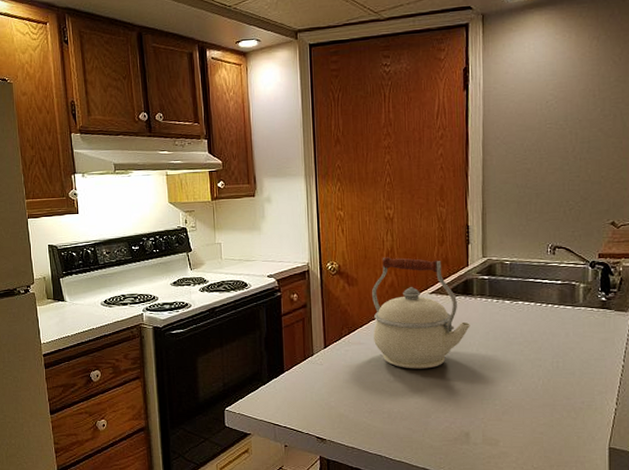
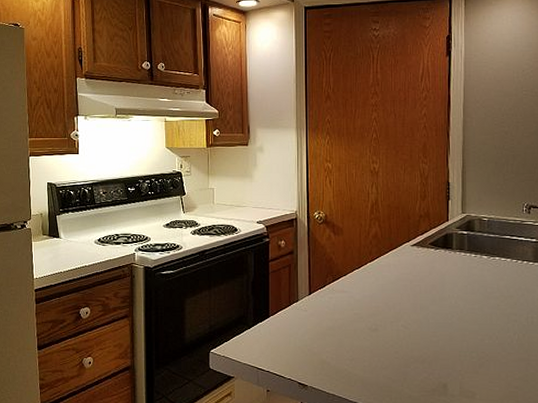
kettle: present [371,257,470,369] -> none [355,209,449,319]

